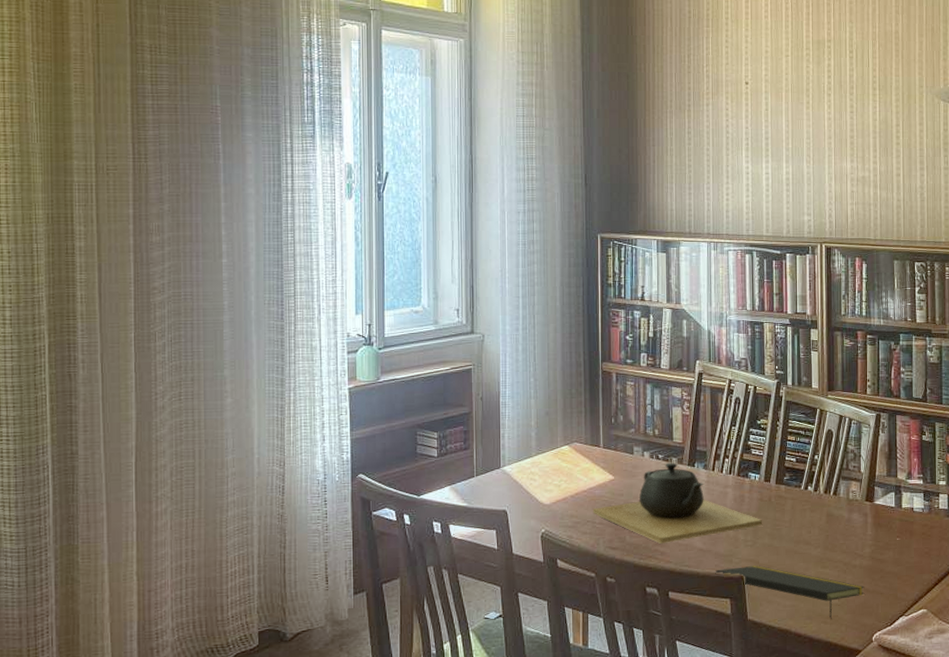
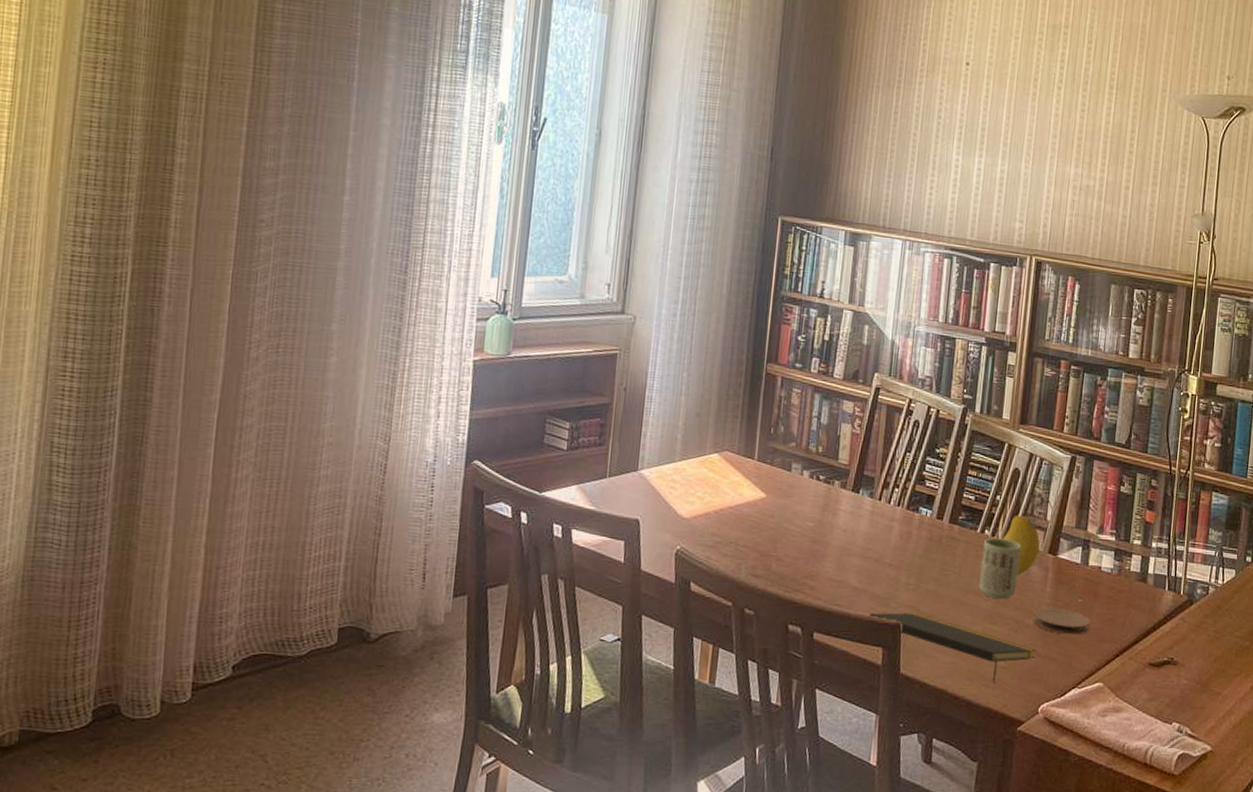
teapot: present [593,462,762,544] -> none [737,485,929,577]
cup: none [807,492,841,546] -> present [979,537,1021,600]
fruit: none [824,470,857,523] -> present [1002,515,1040,575]
coaster: none [859,547,910,571] -> present [1033,607,1091,635]

